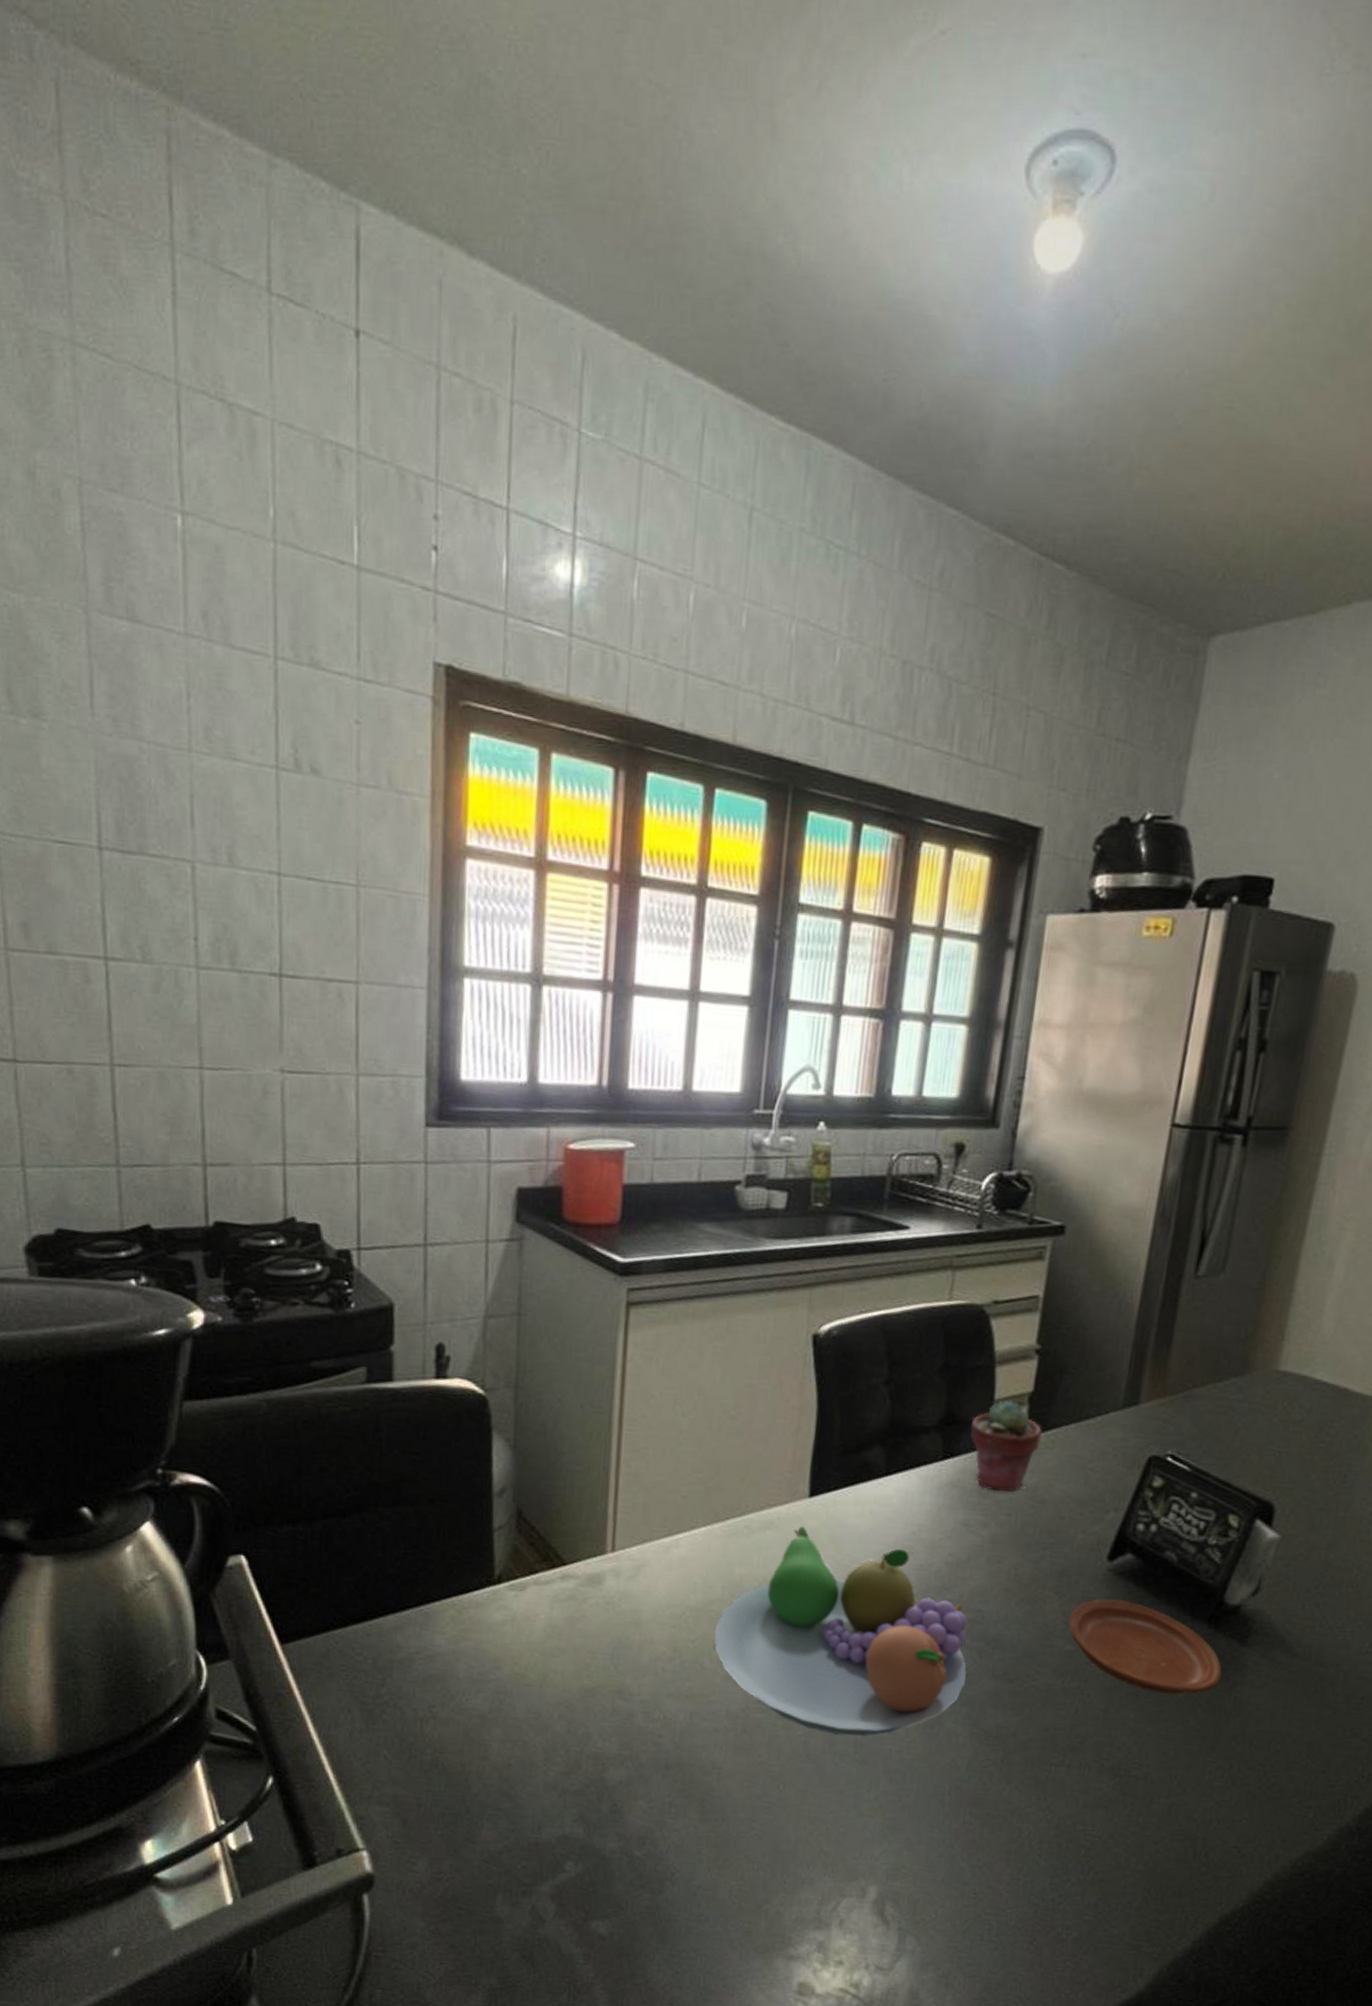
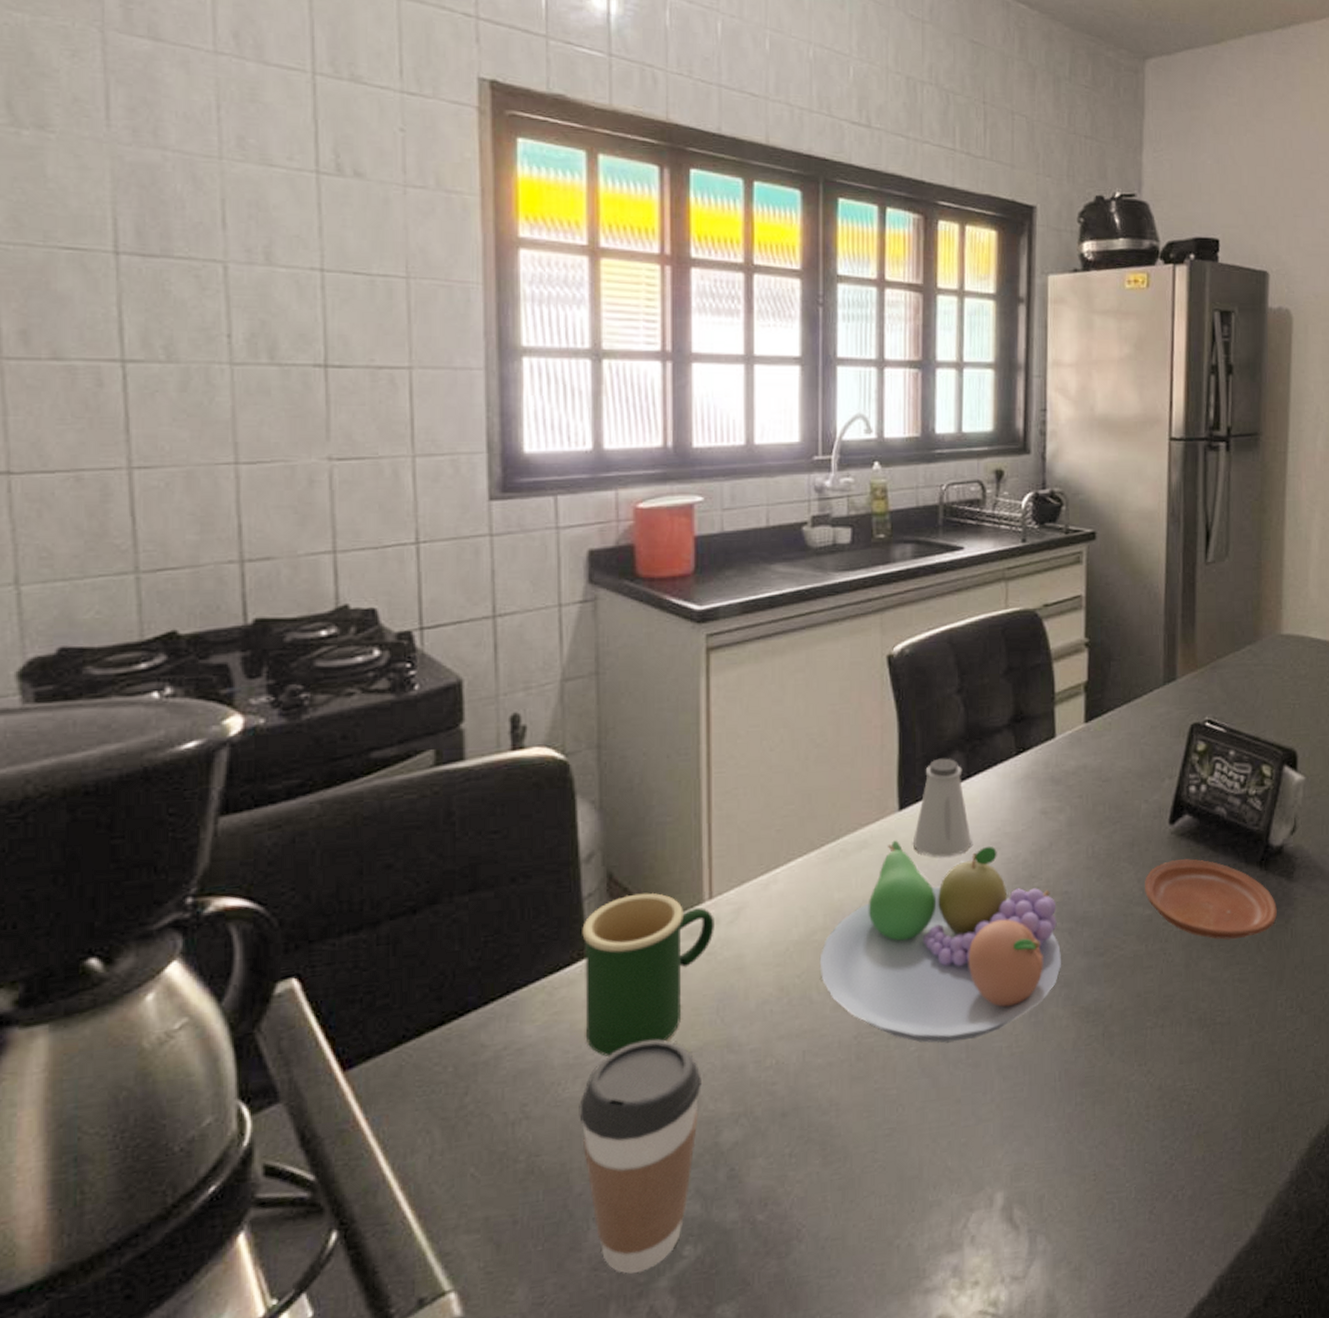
coffee cup: none [479,1671,593,1874] -> present [579,1039,701,1274]
mug: none [490,1534,615,1679] -> present [582,892,714,1056]
saltshaker: none [821,1450,883,1553] -> present [914,758,971,857]
potted succulent: present [970,1400,1043,1493] -> none [1037,692,1100,777]

